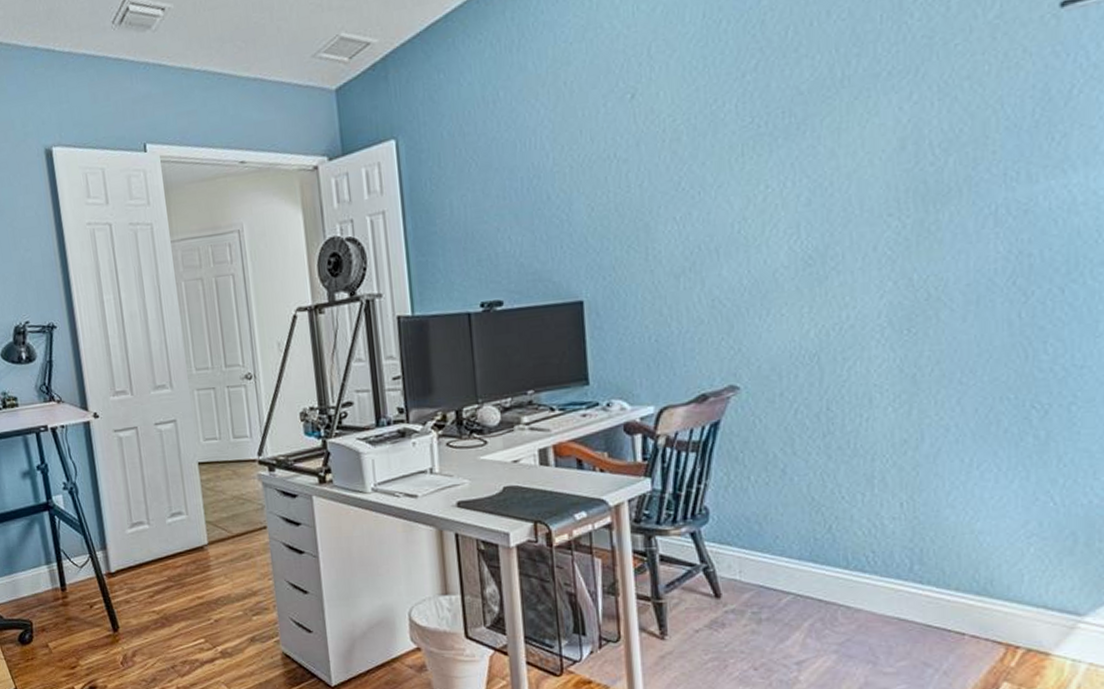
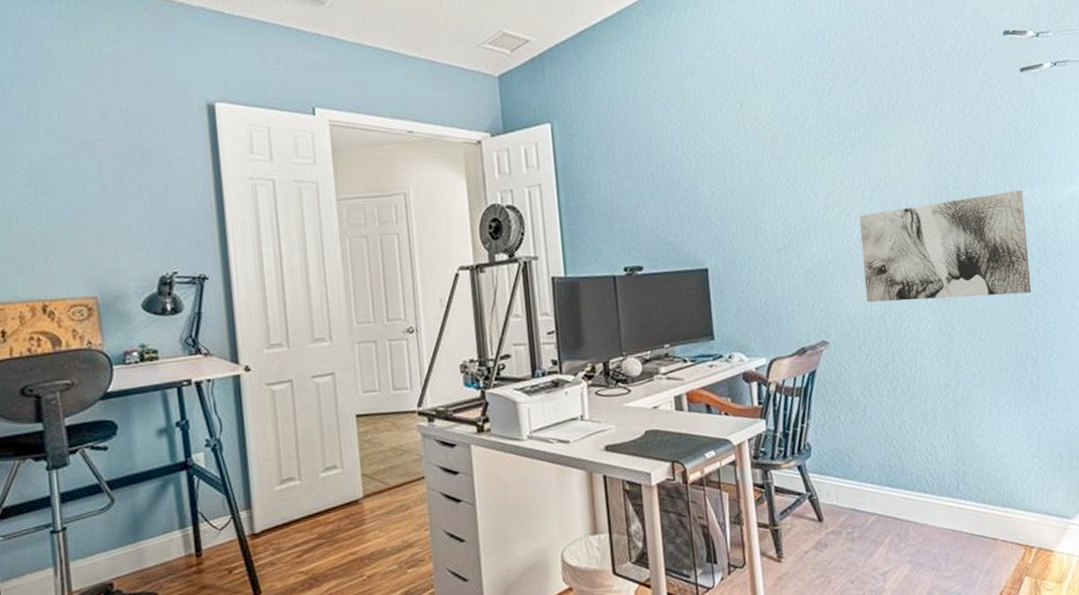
wall art: none [790,178,1049,338] -> present [859,190,1032,303]

